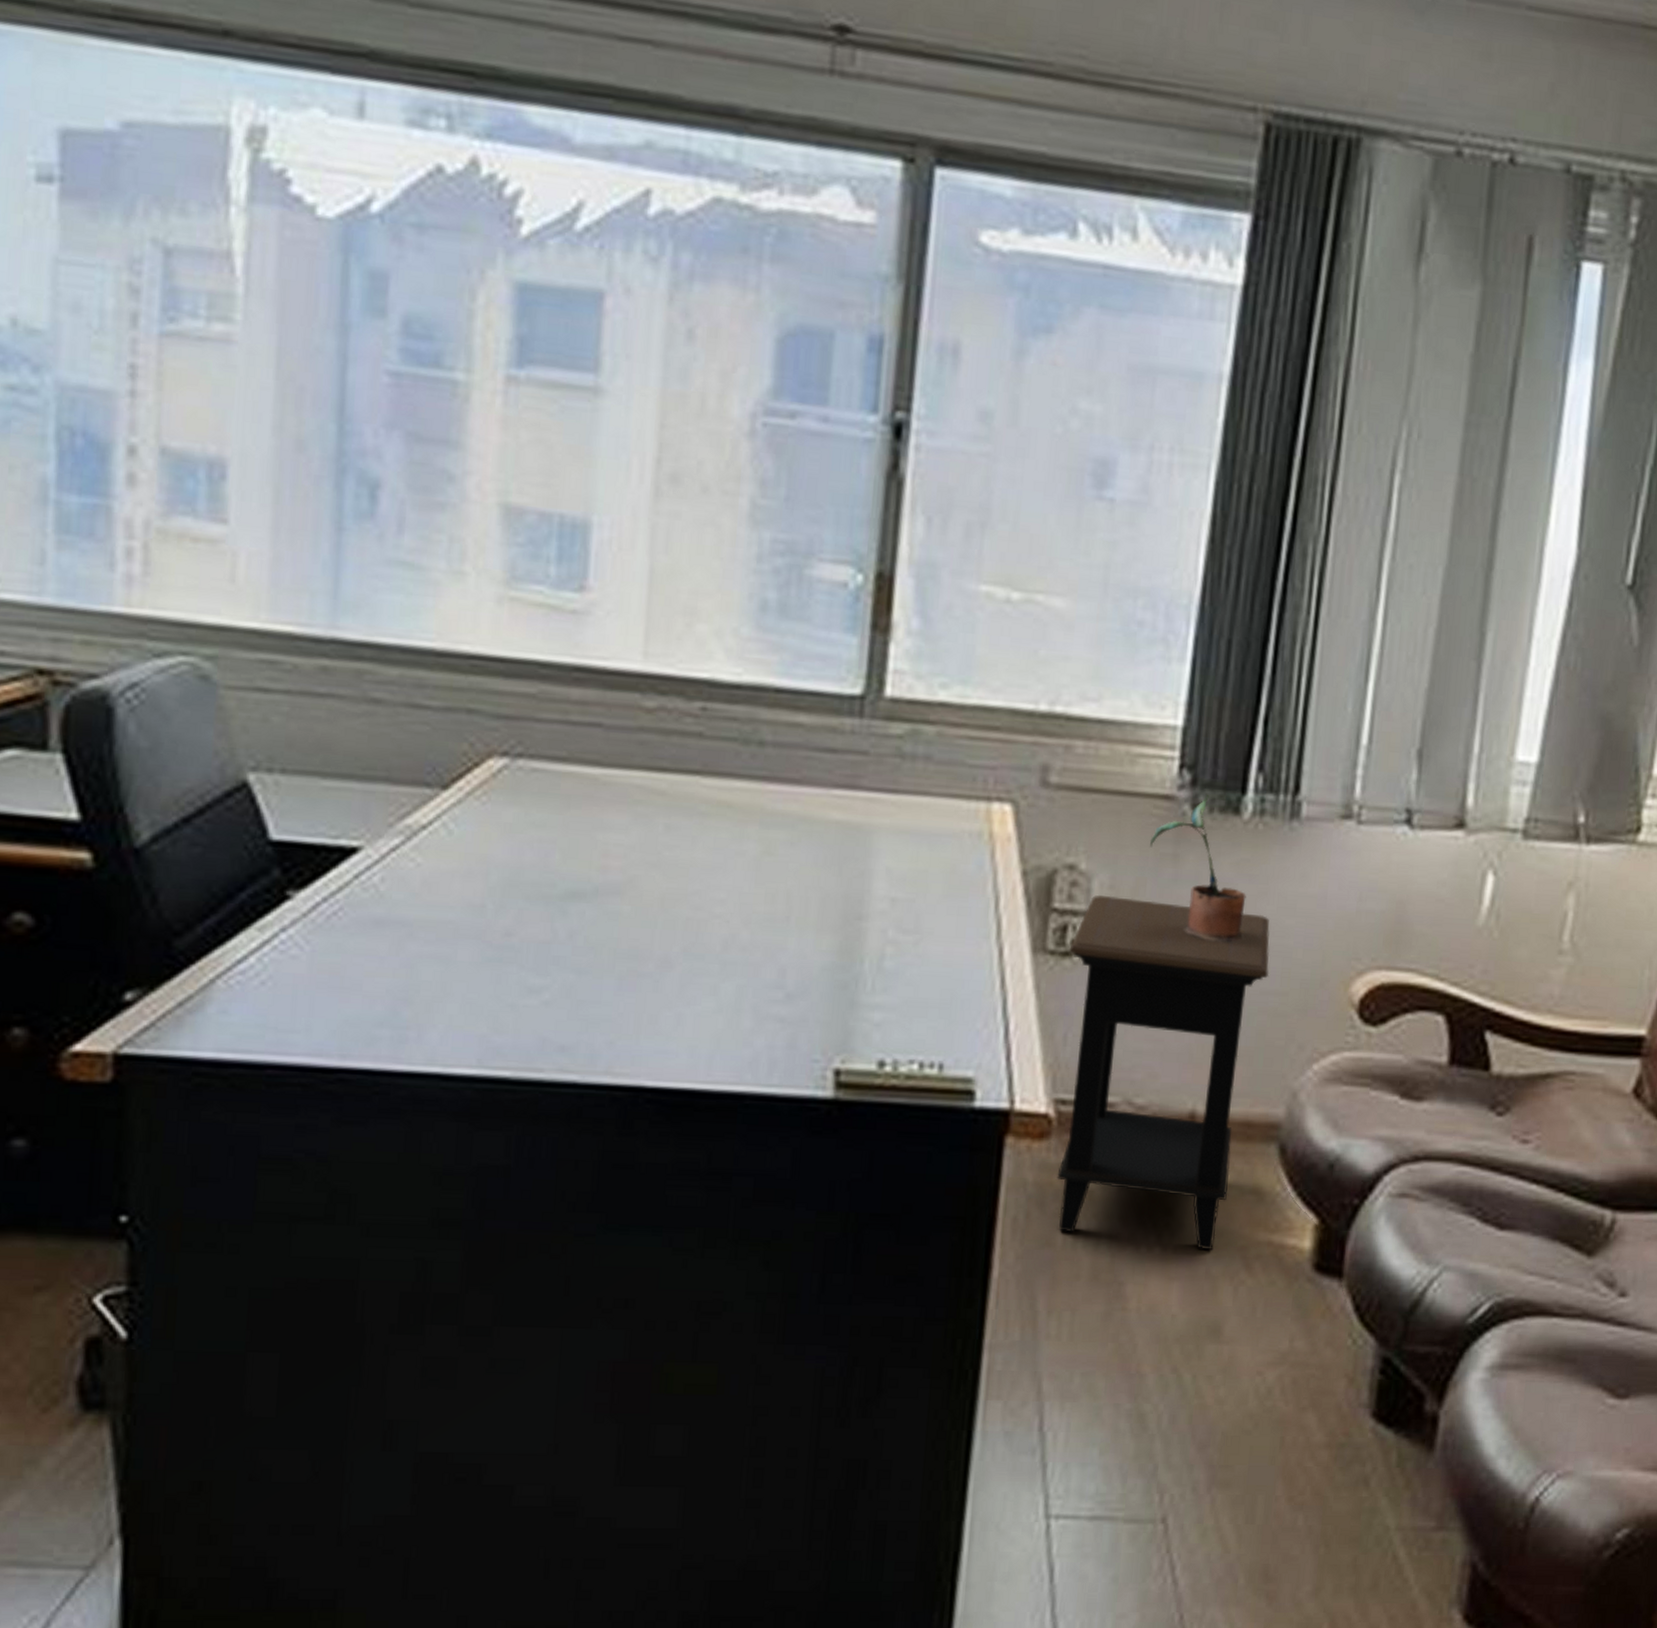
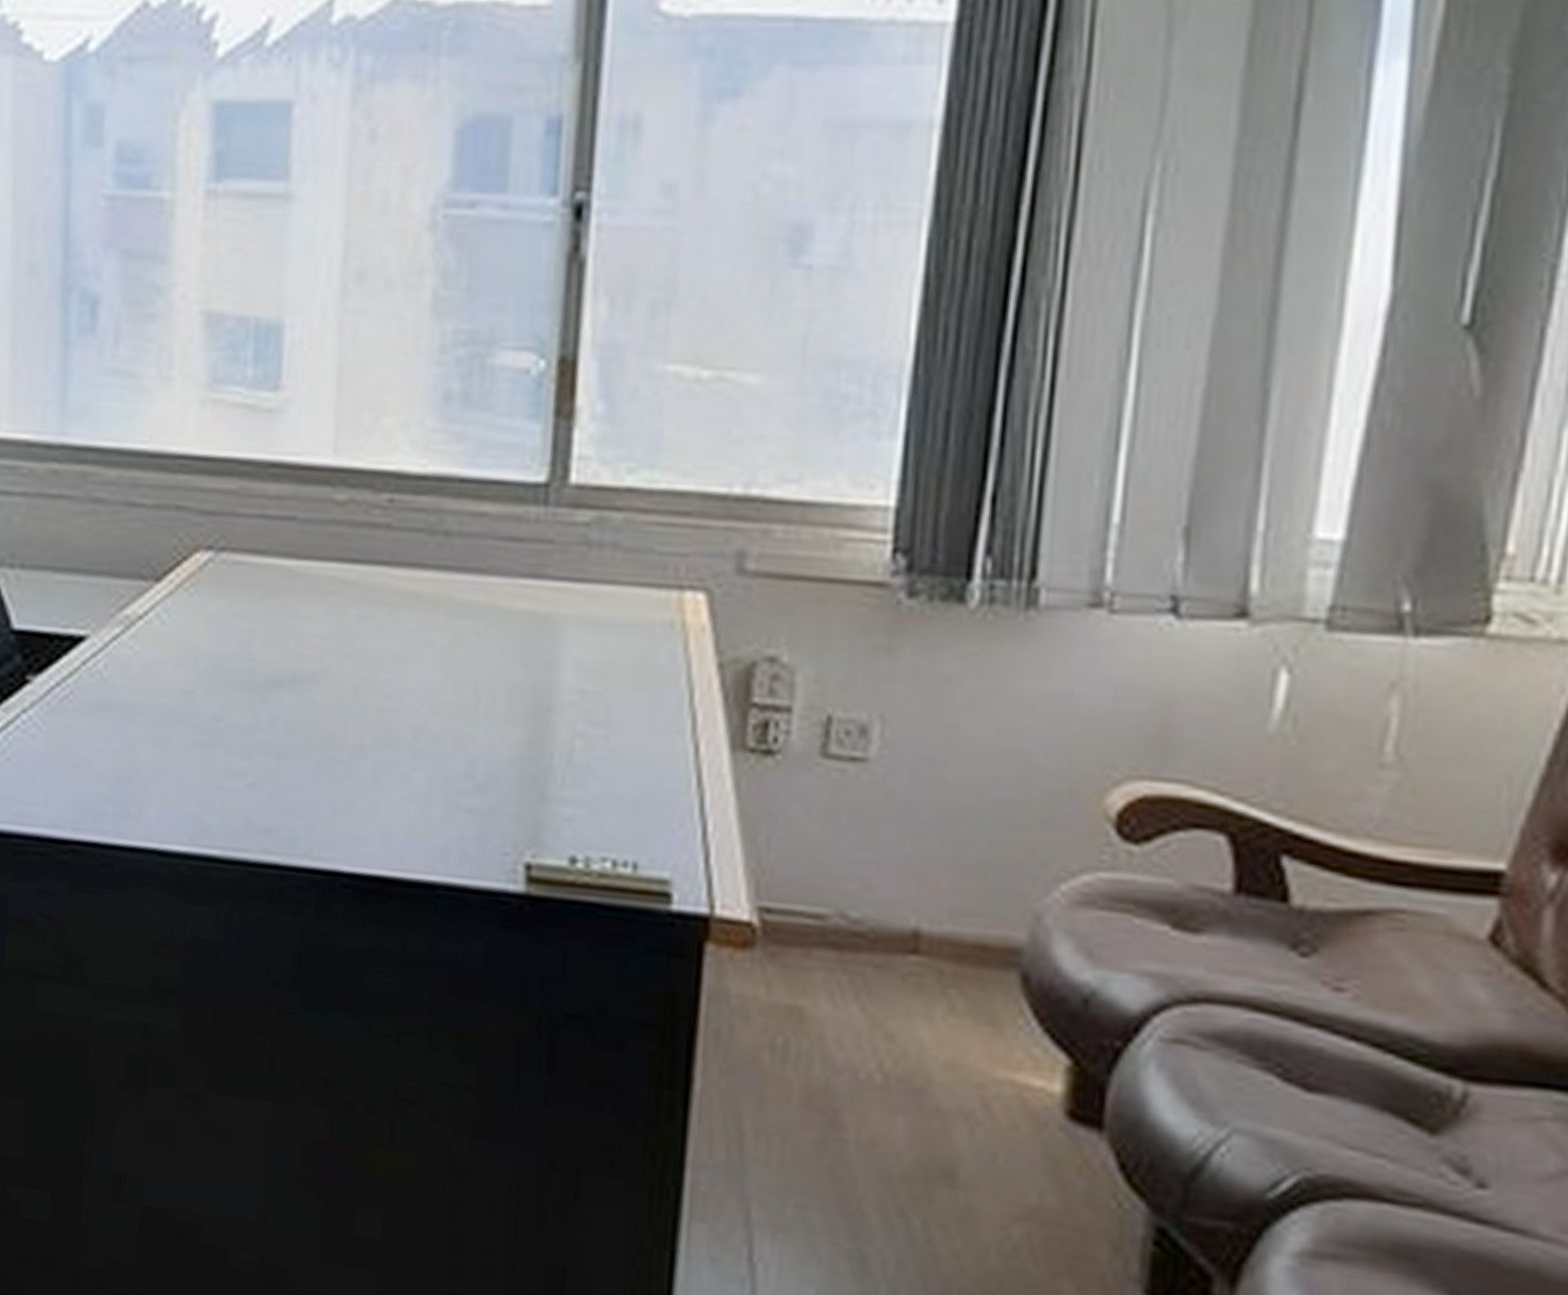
side table: present [1057,894,1270,1251] -> none [763,689,1005,1085]
potted plant: present [1150,795,1246,943] -> none [860,582,975,745]

